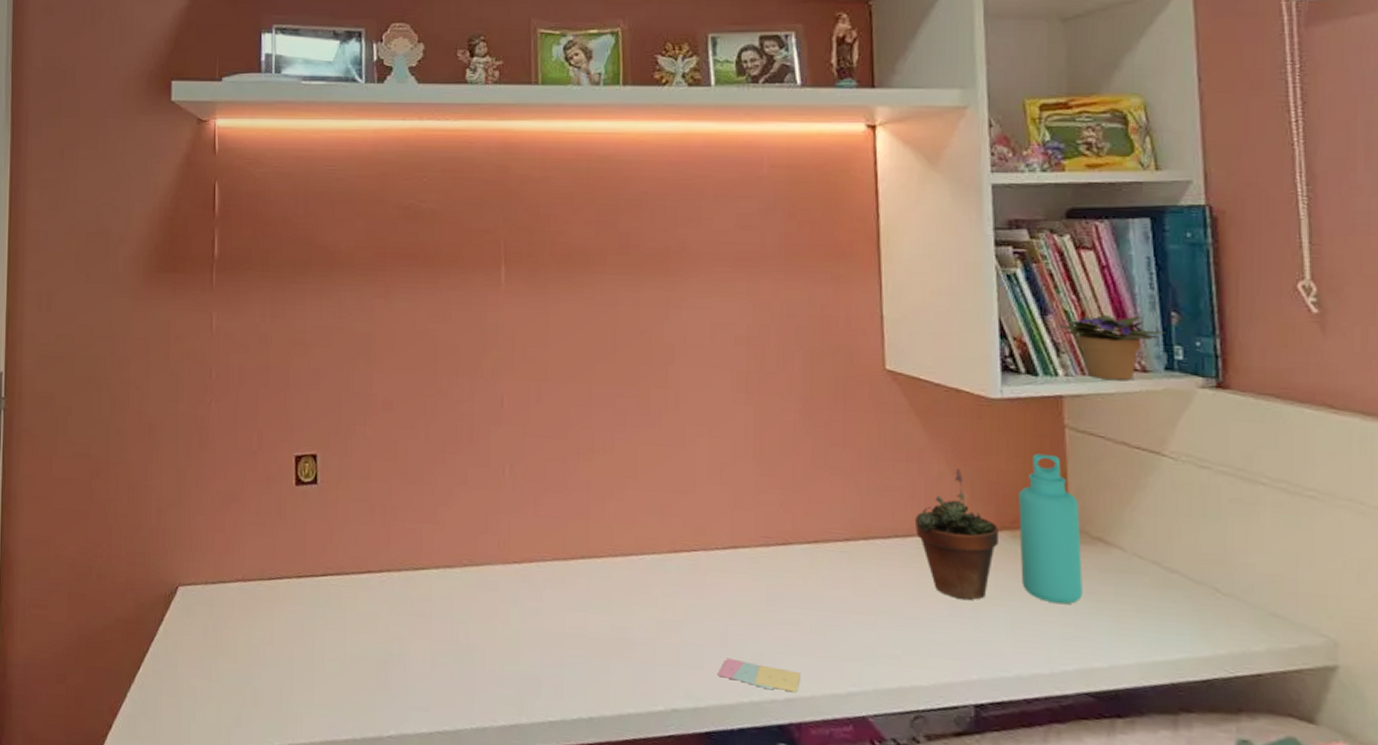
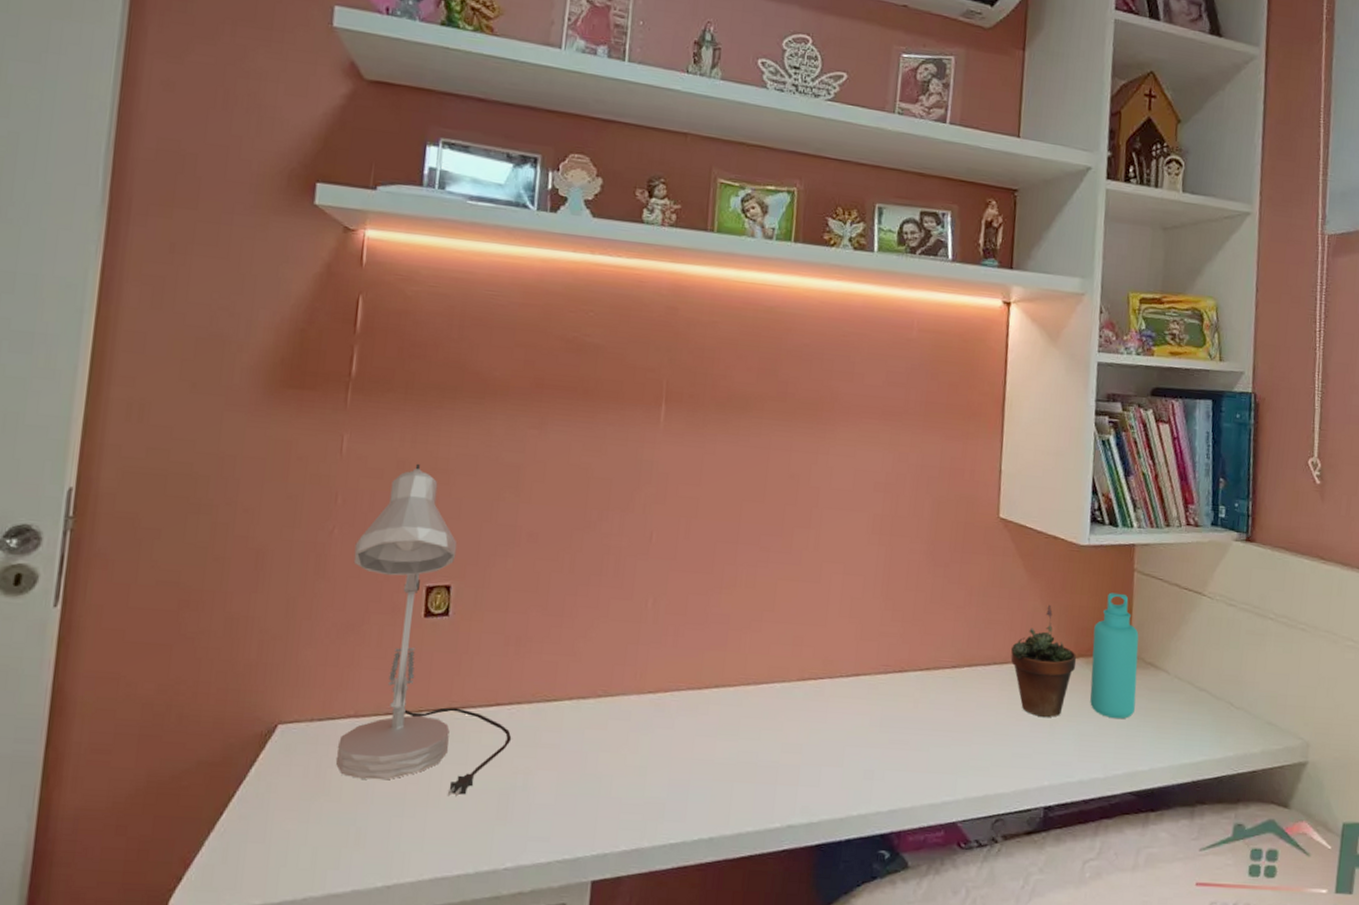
desk lamp: none [229,337,385,661] -> present [335,463,512,796]
sticky notes: present [717,658,801,693] -> none [831,776,904,805]
potted flower: present [1055,313,1166,380] -> none [1135,477,1215,533]

